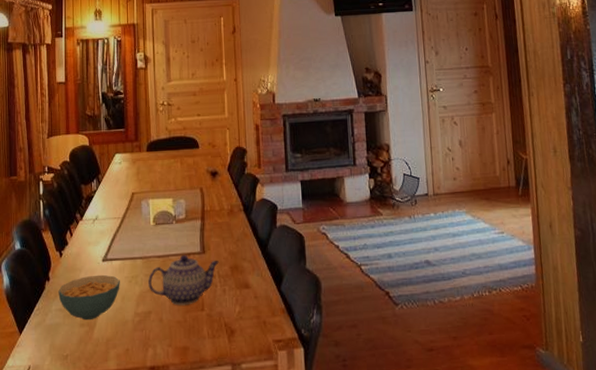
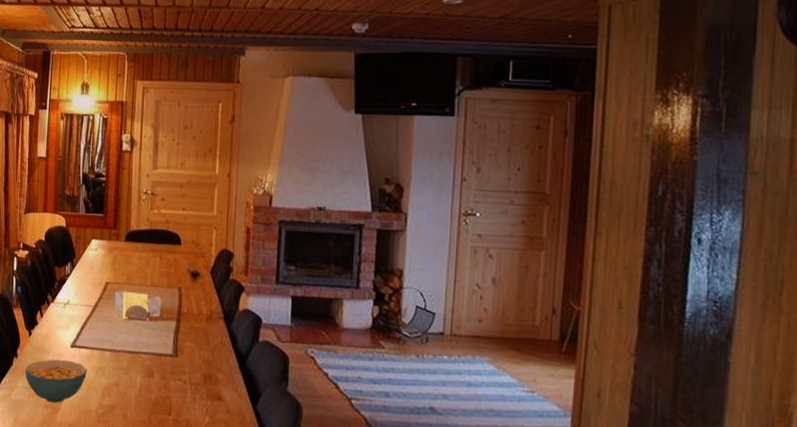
teapot: present [148,254,219,306] -> none [115,354,191,406]

